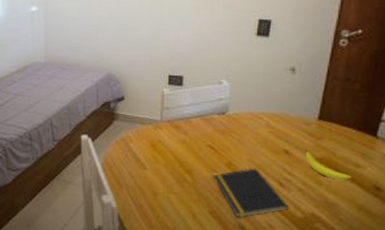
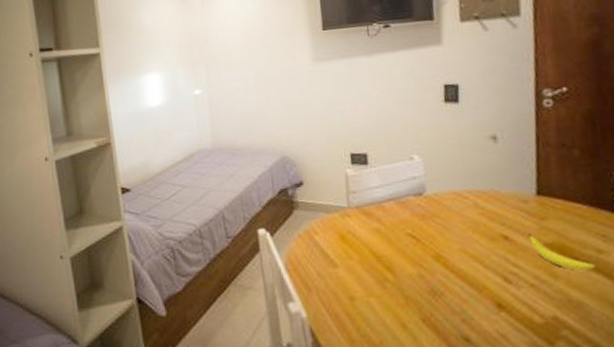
notepad: present [214,168,289,218] -> none [420,260,523,326]

